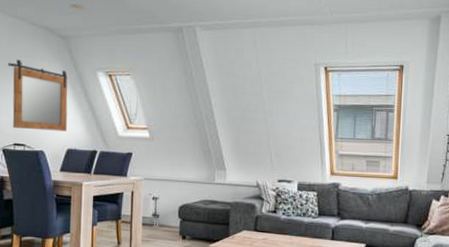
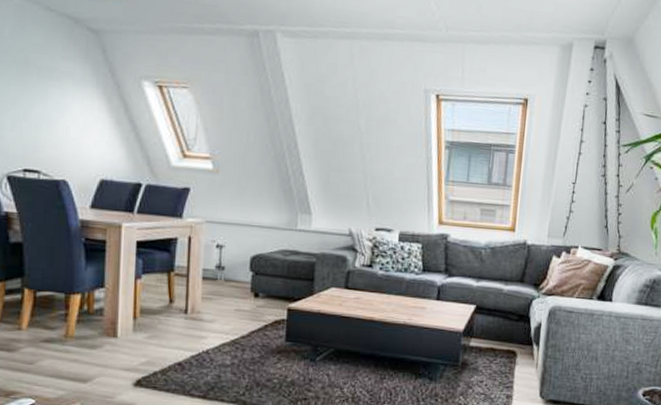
mirror: present [8,59,68,131] -> none [14,56,101,156]

